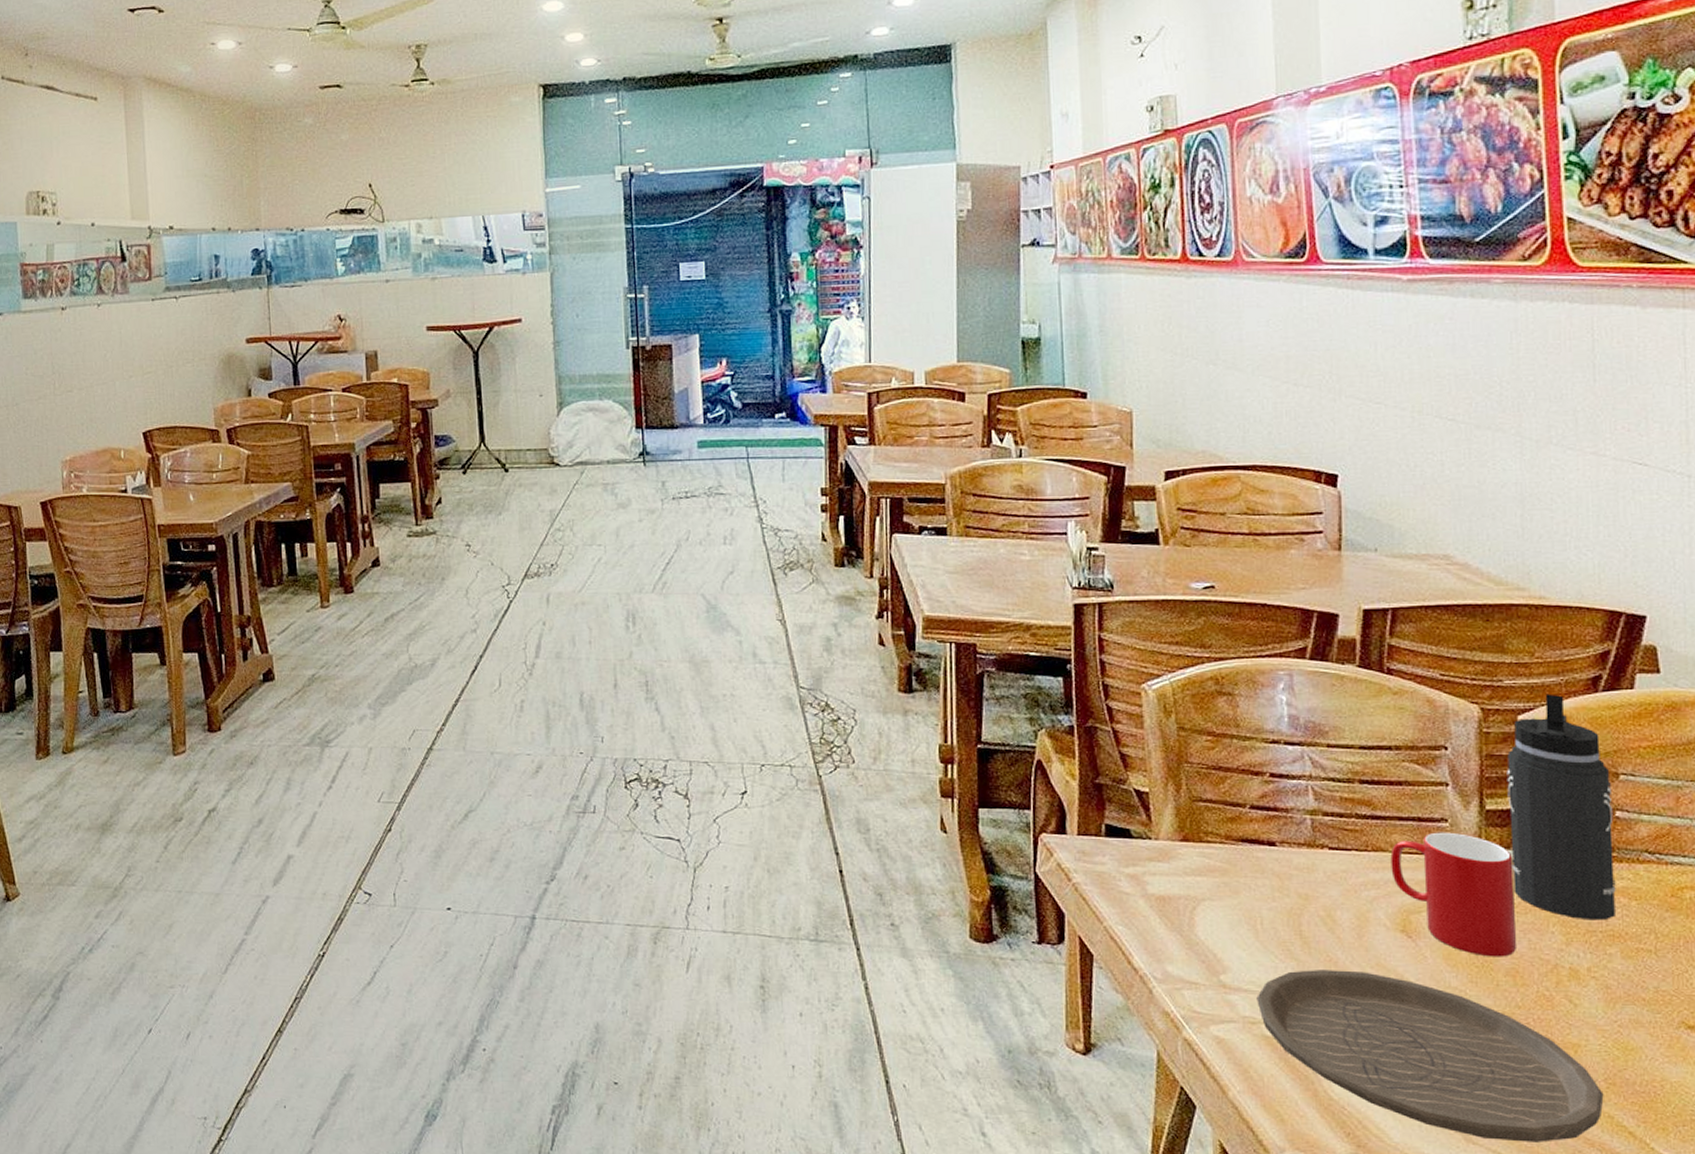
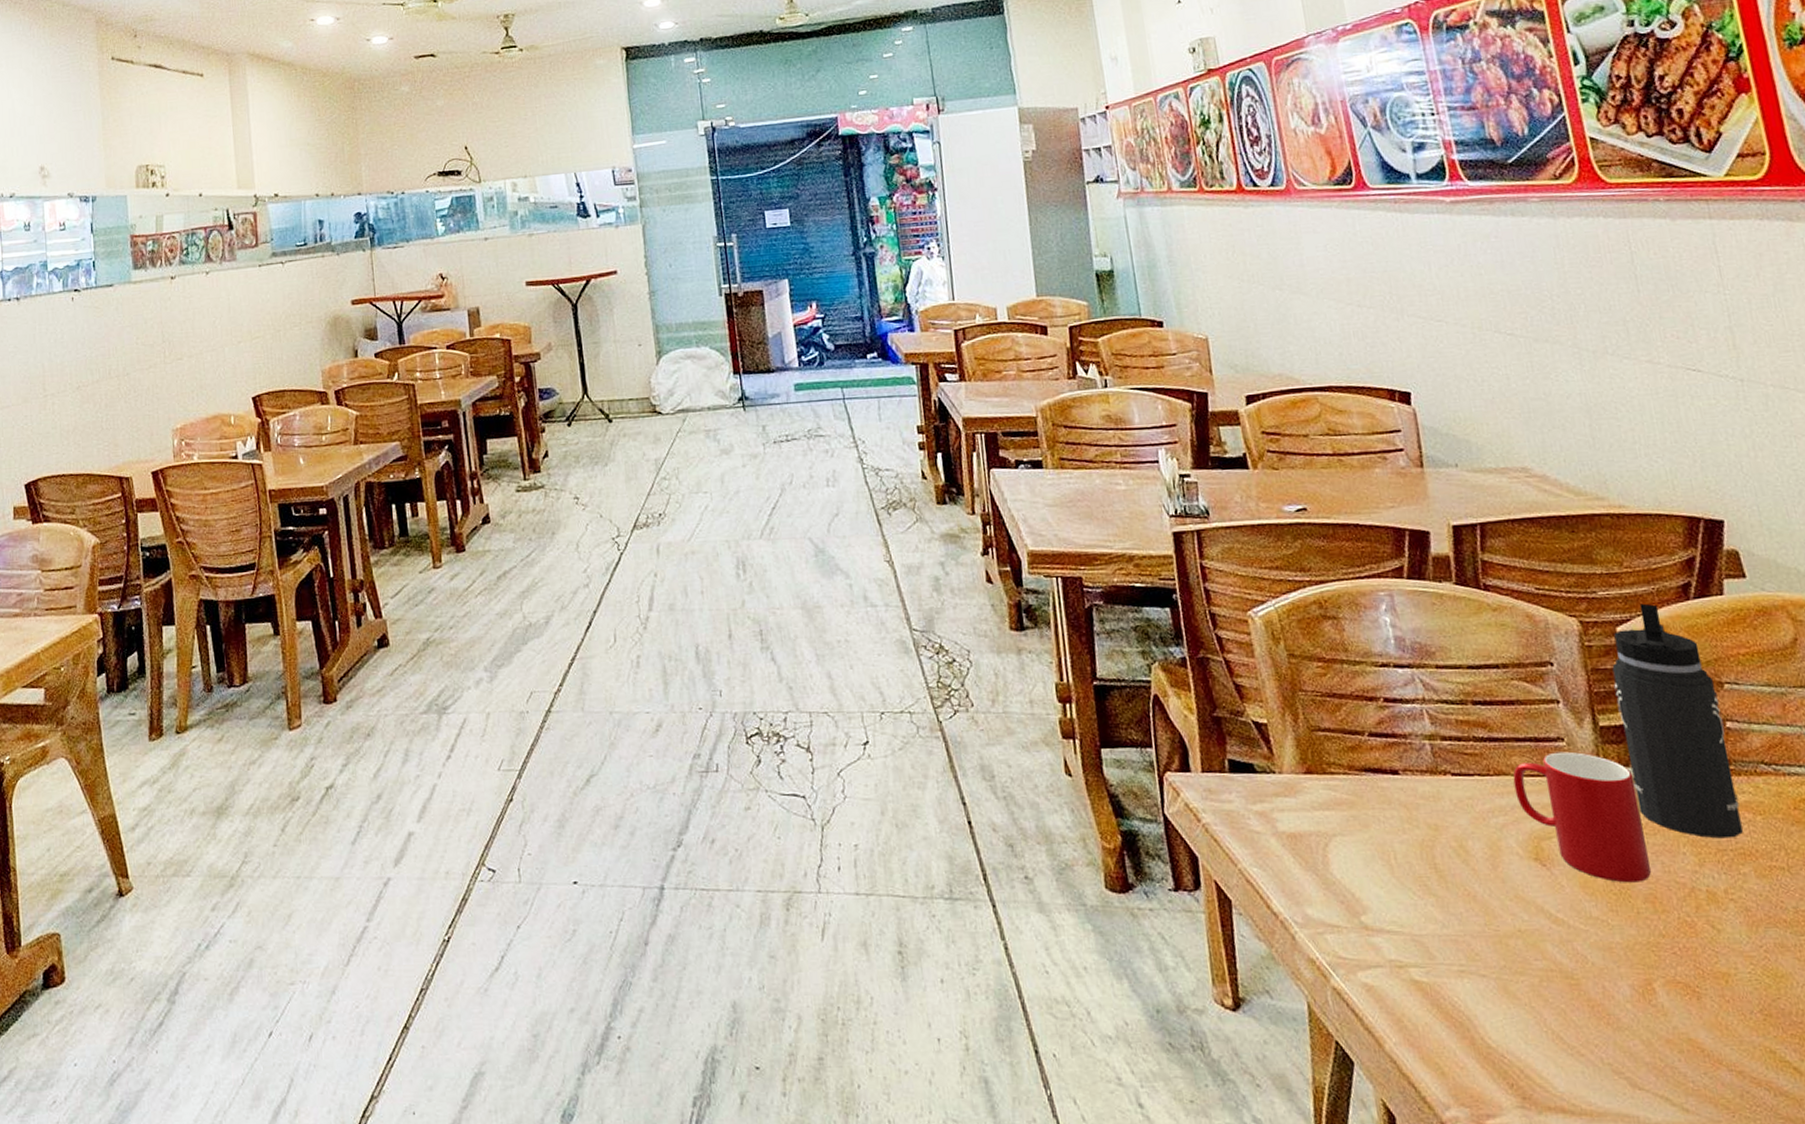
plate: present [1256,970,1604,1142] -> none [1400,904,1763,1085]

